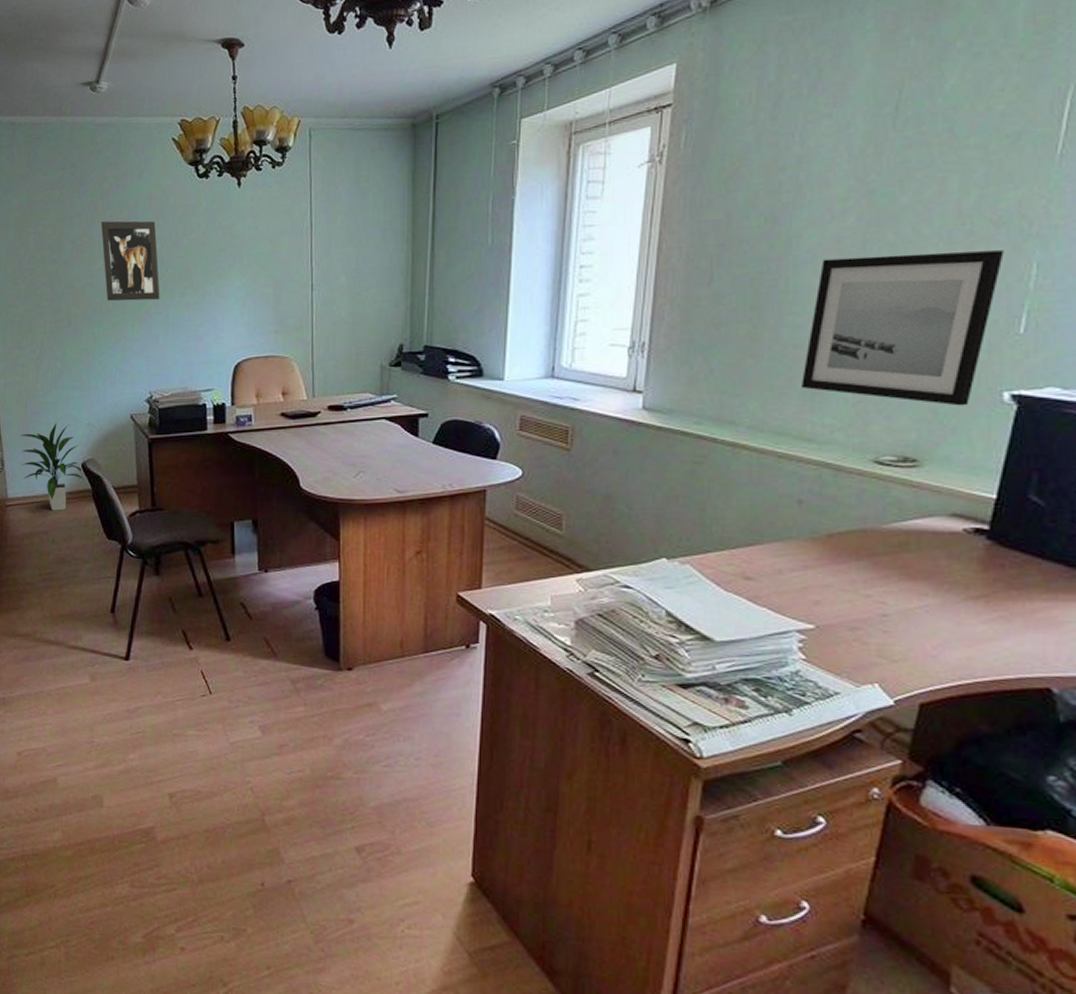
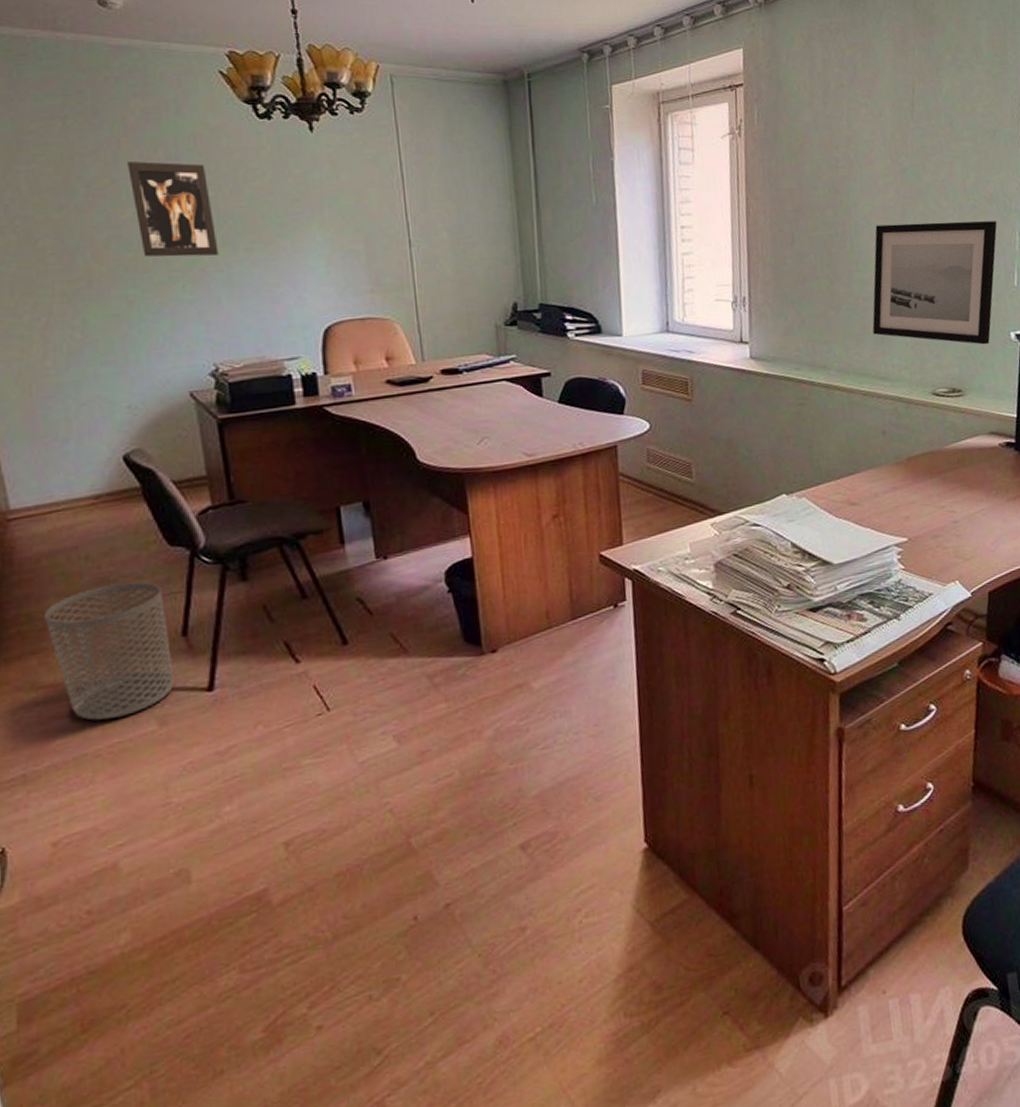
indoor plant: present [20,422,85,511] -> none [24,407,129,520]
waste bin: none [24,564,104,668] -> present [45,581,175,721]

